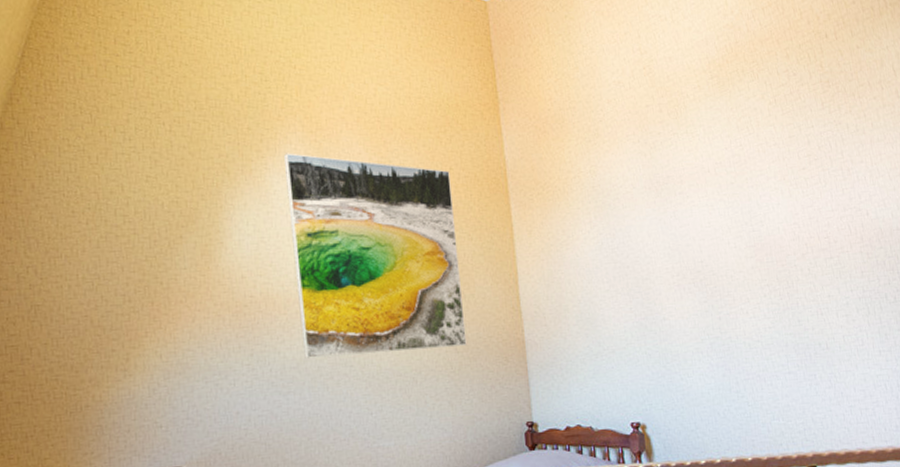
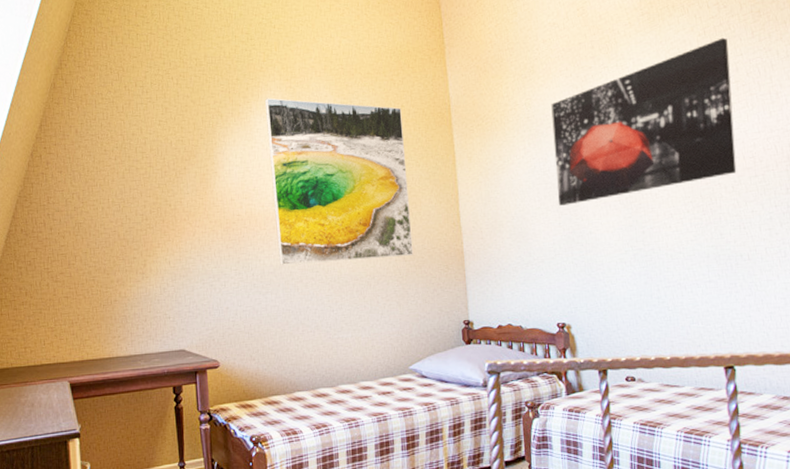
wall art: none [618,107,812,288] -> present [551,37,737,206]

